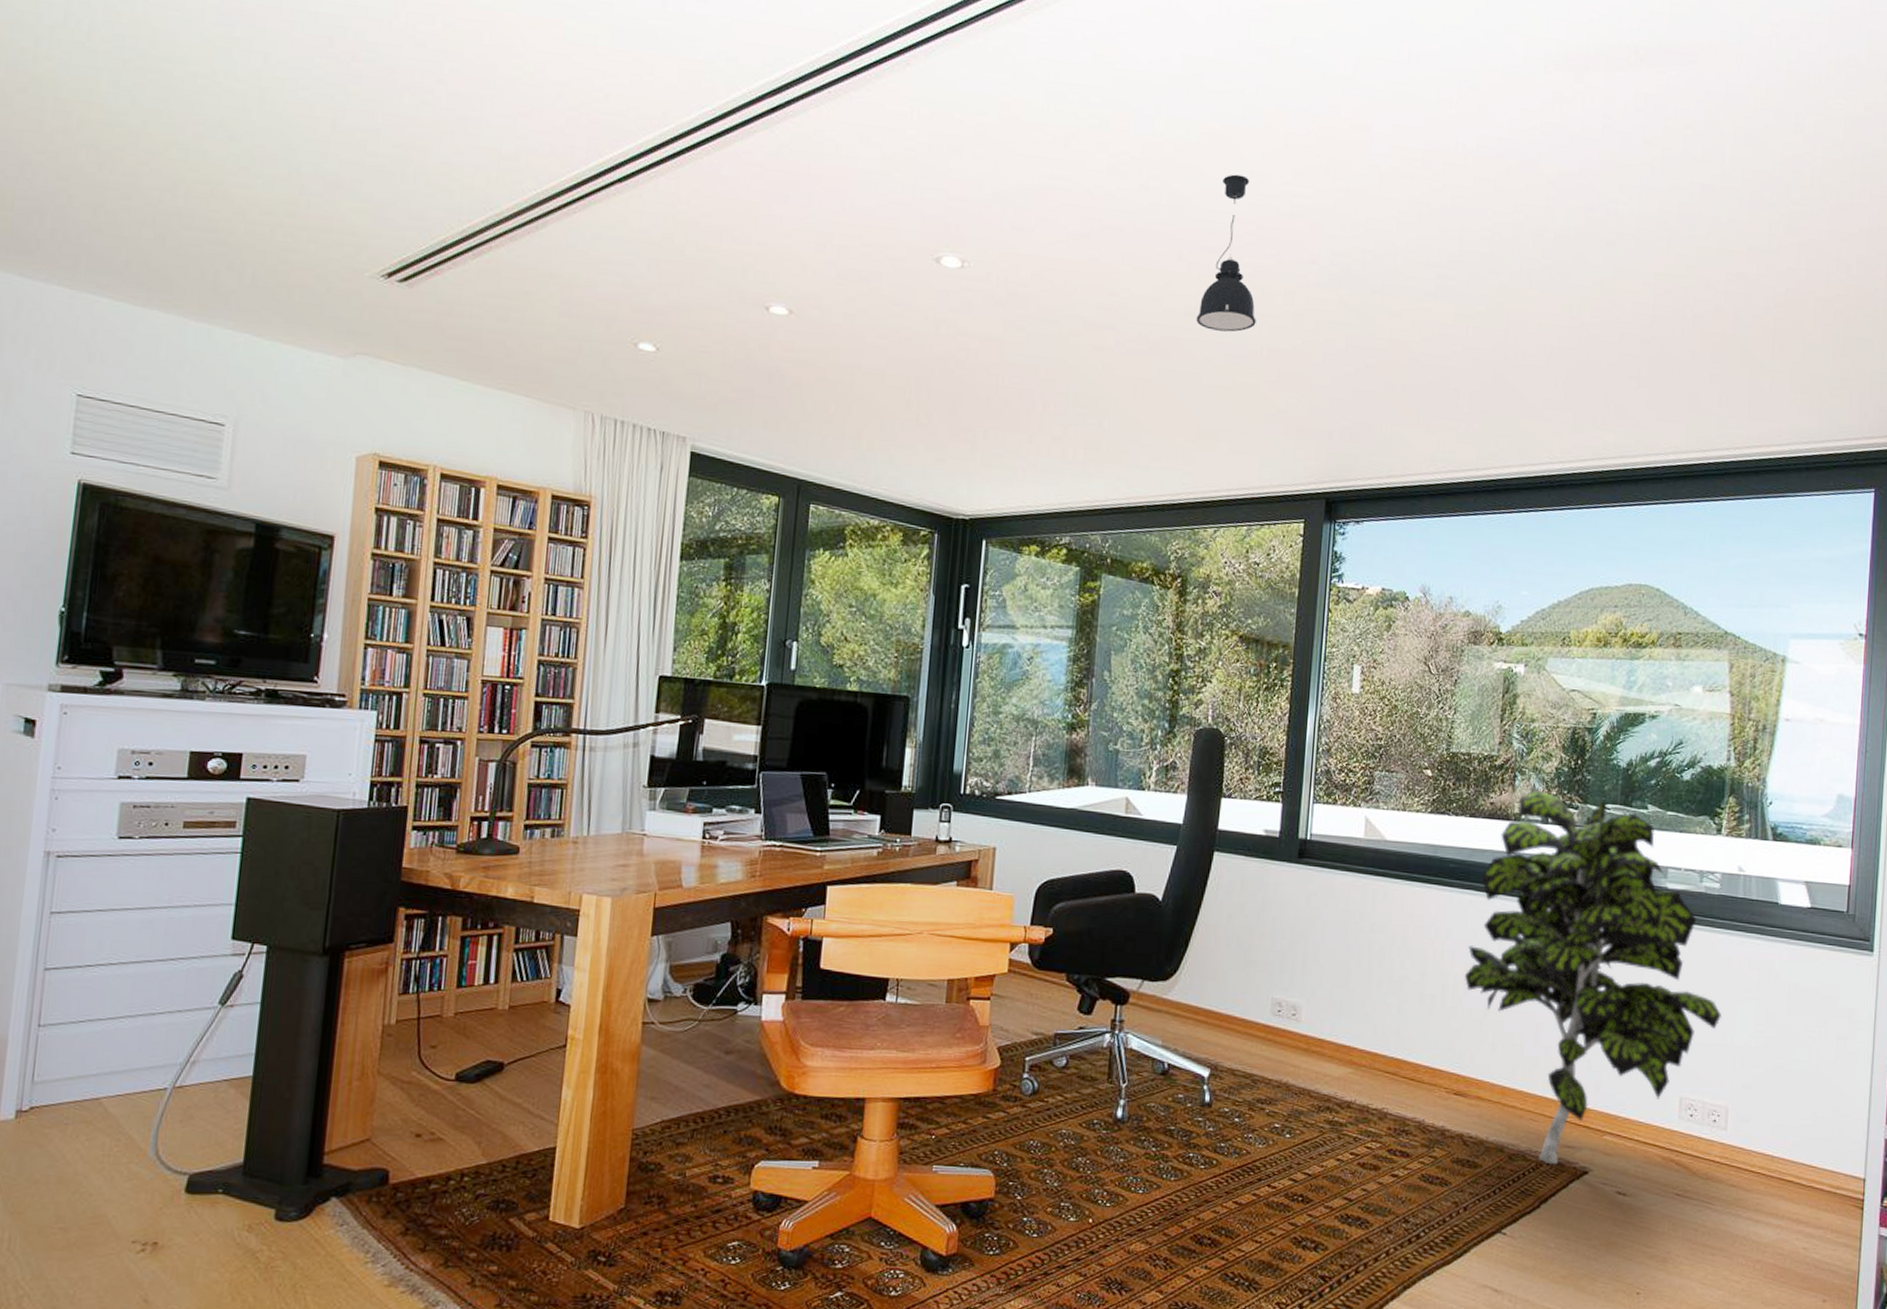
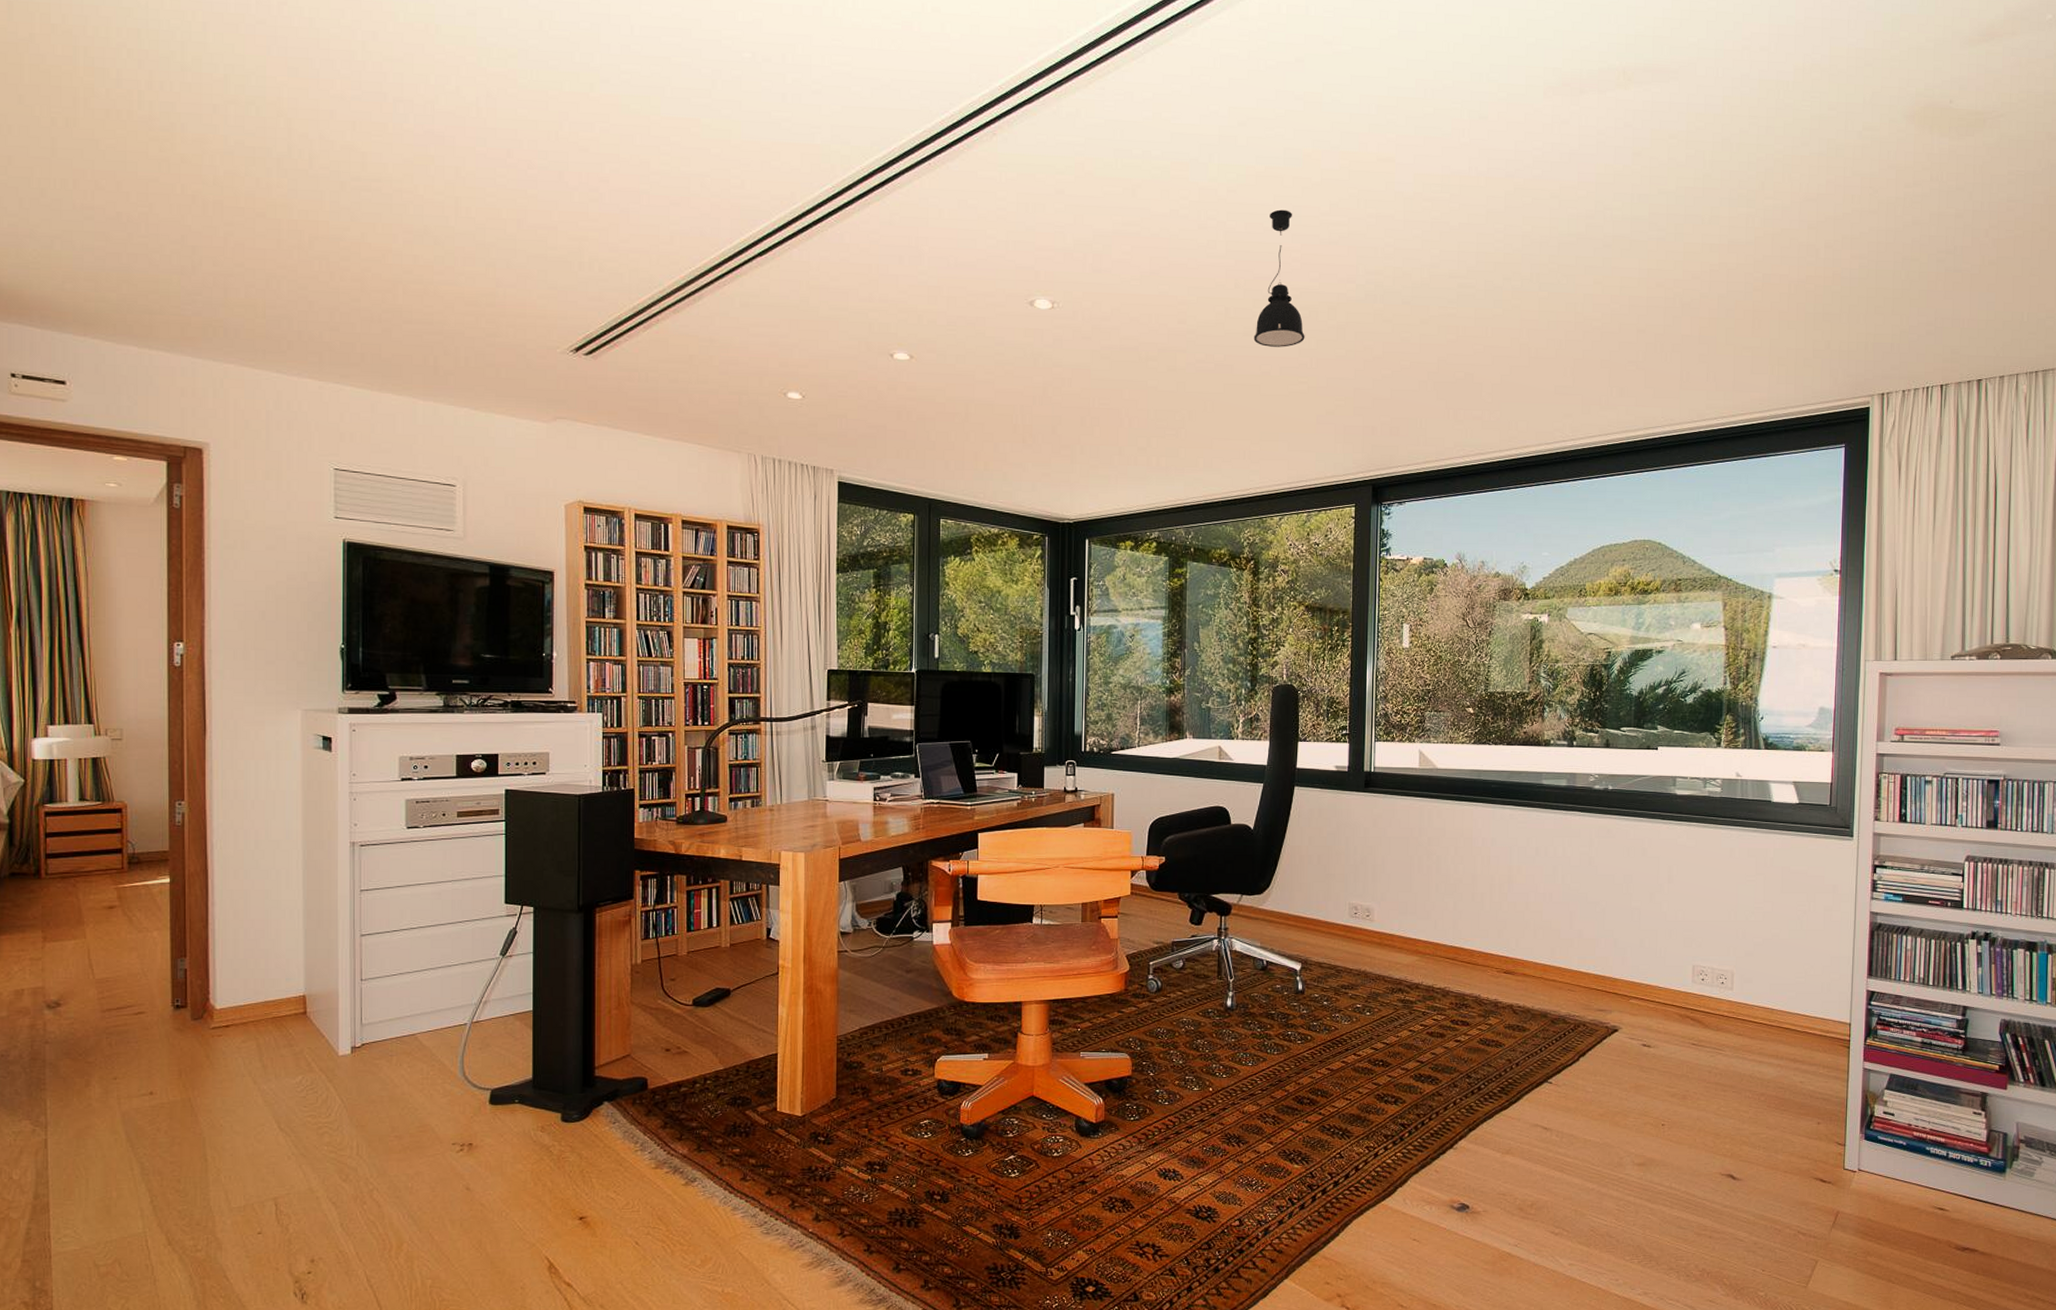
indoor plant: present [1464,788,1721,1165] -> none [1508,717,1725,1026]

